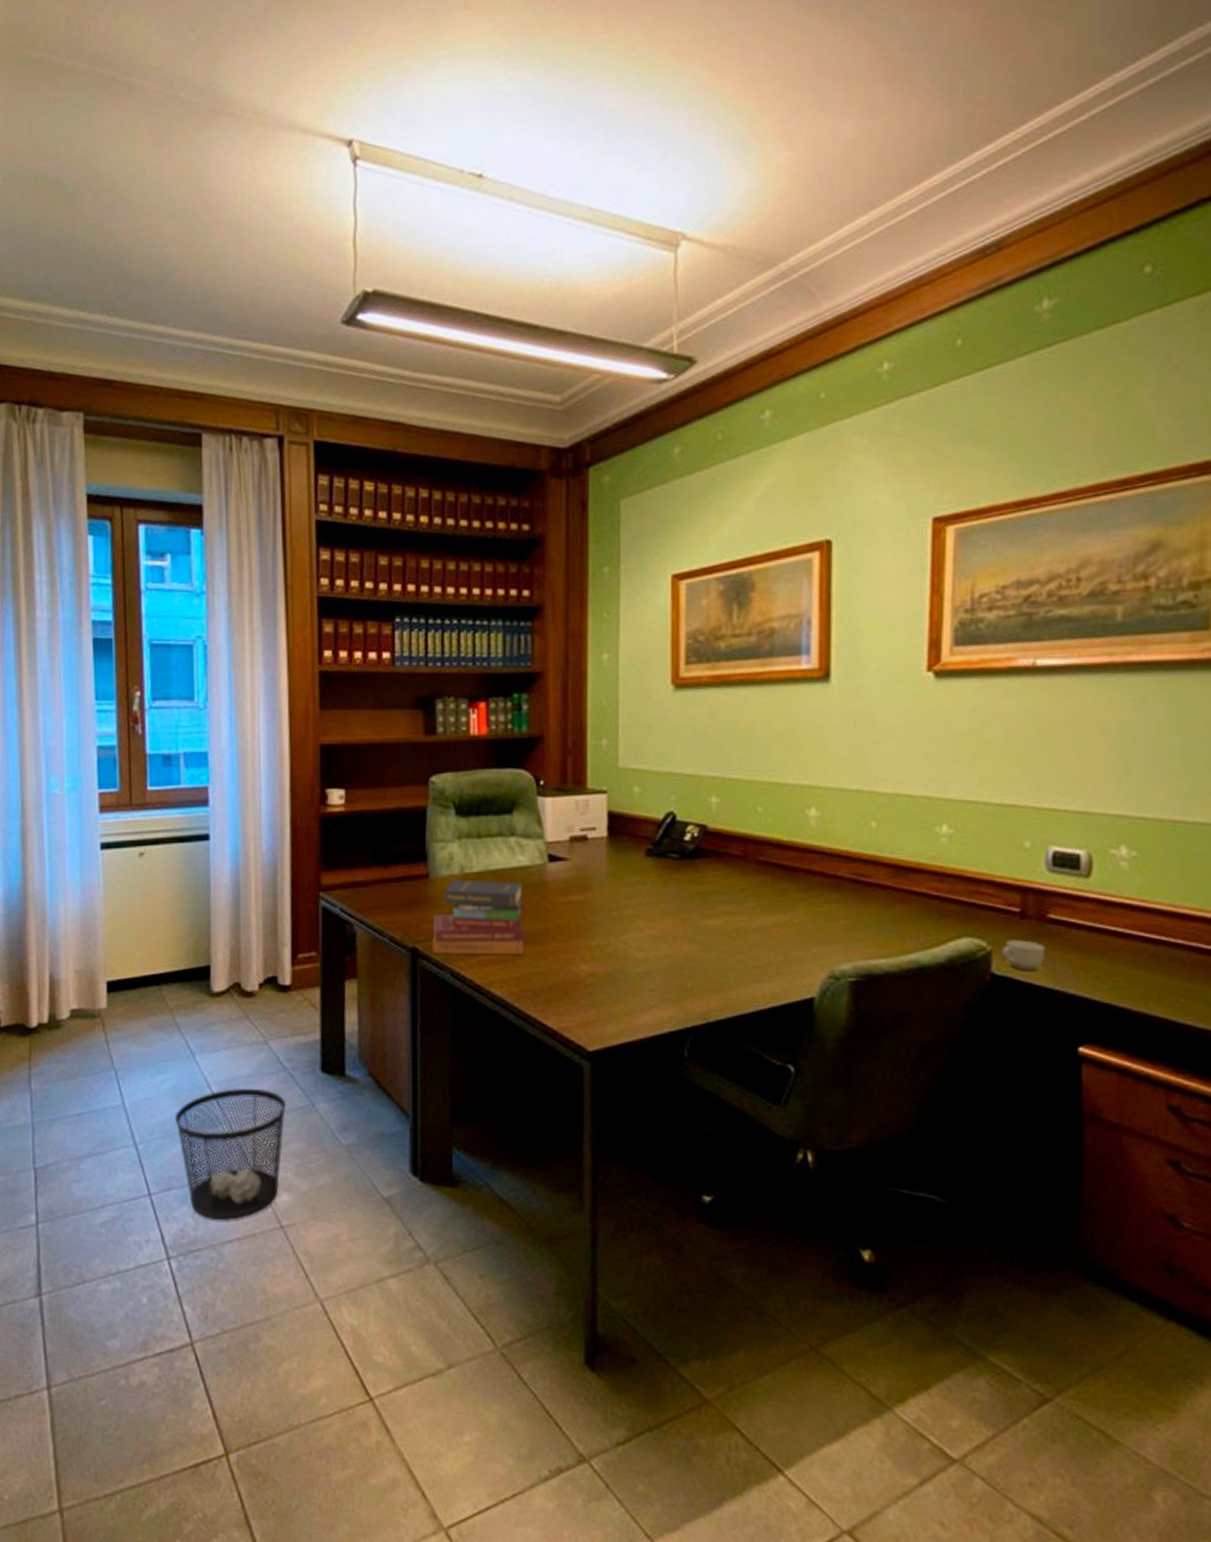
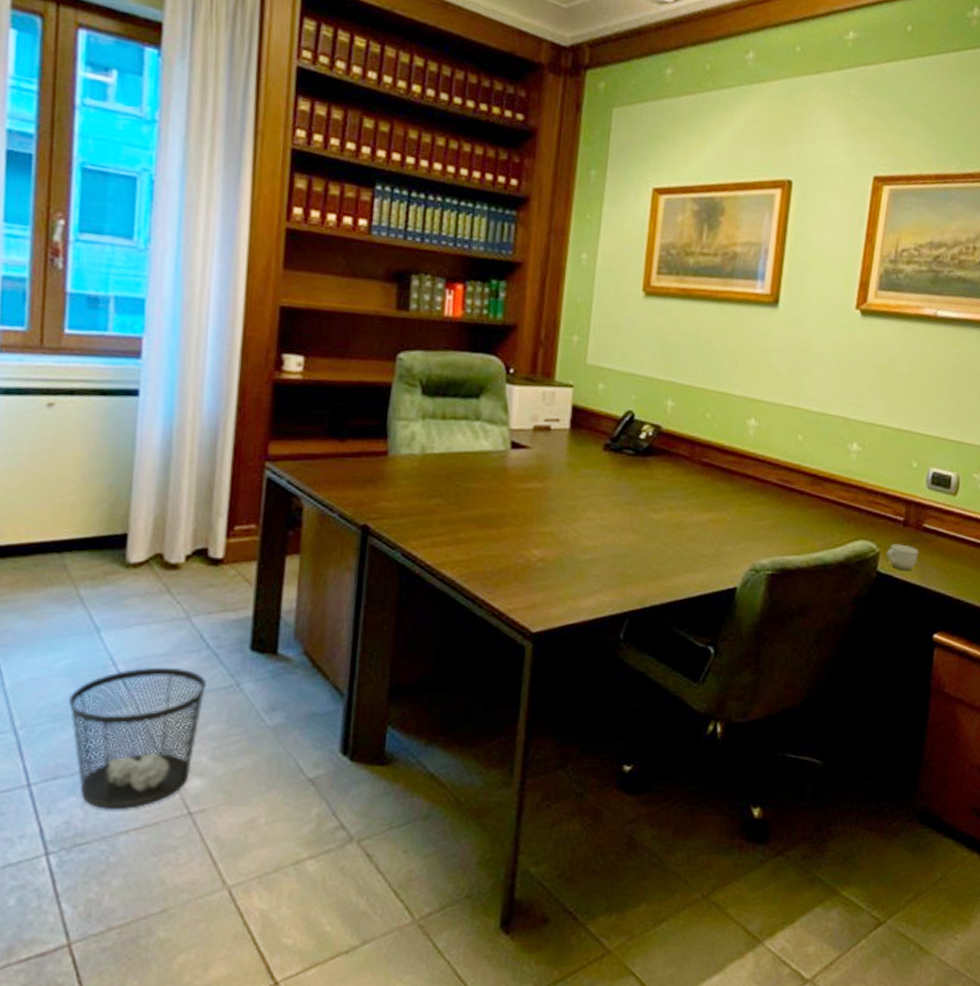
books: present [432,880,525,955] -> none [384,459,483,538]

